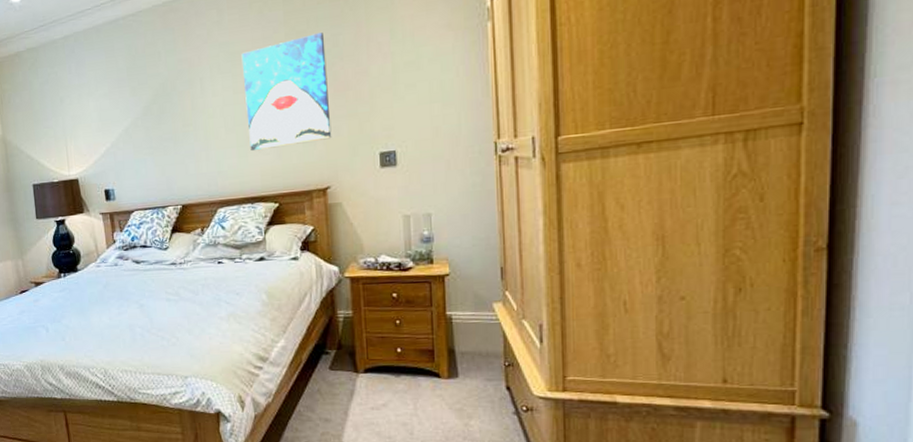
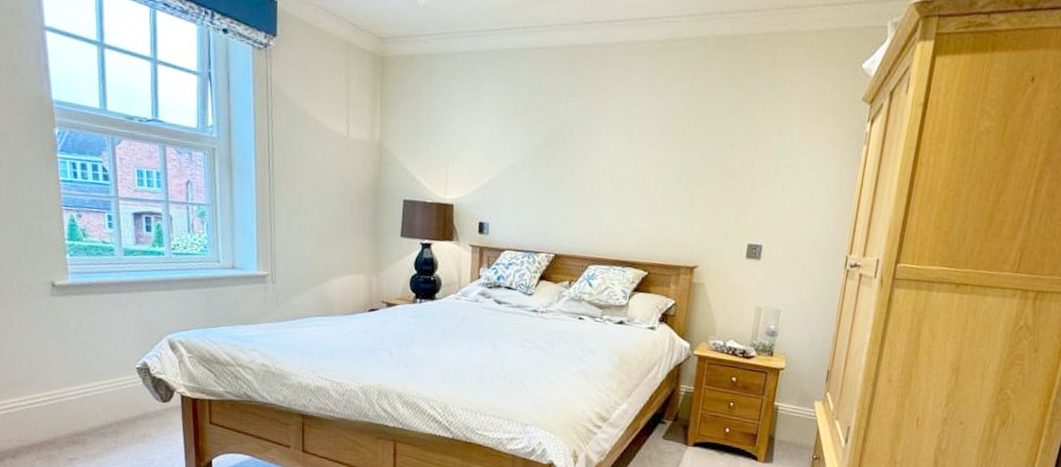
wall art: present [241,32,332,150] -> none [631,115,721,221]

